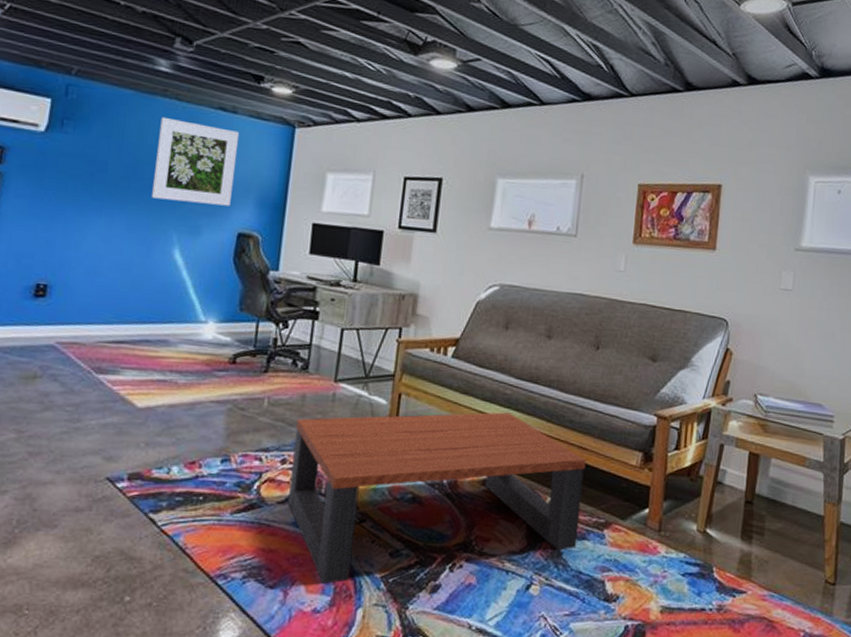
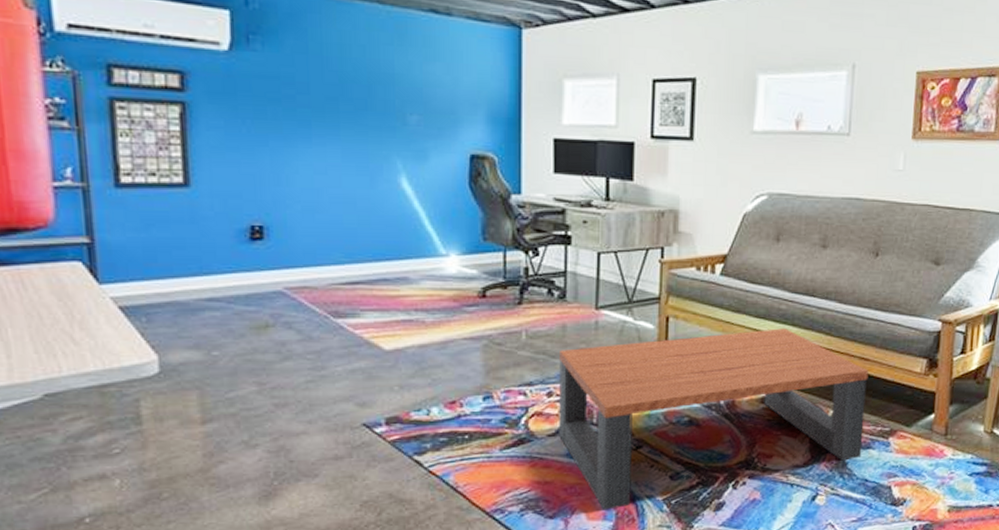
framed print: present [152,116,240,206] -> none [364,24,458,125]

